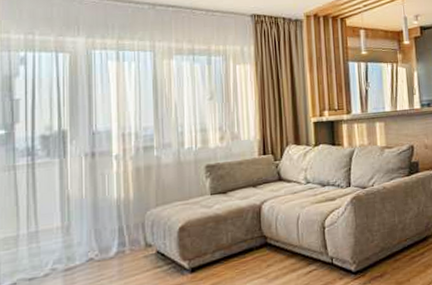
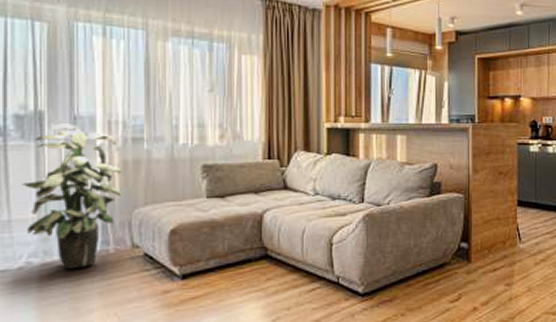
indoor plant: none [48,139,136,273] -> present [22,124,122,270]

